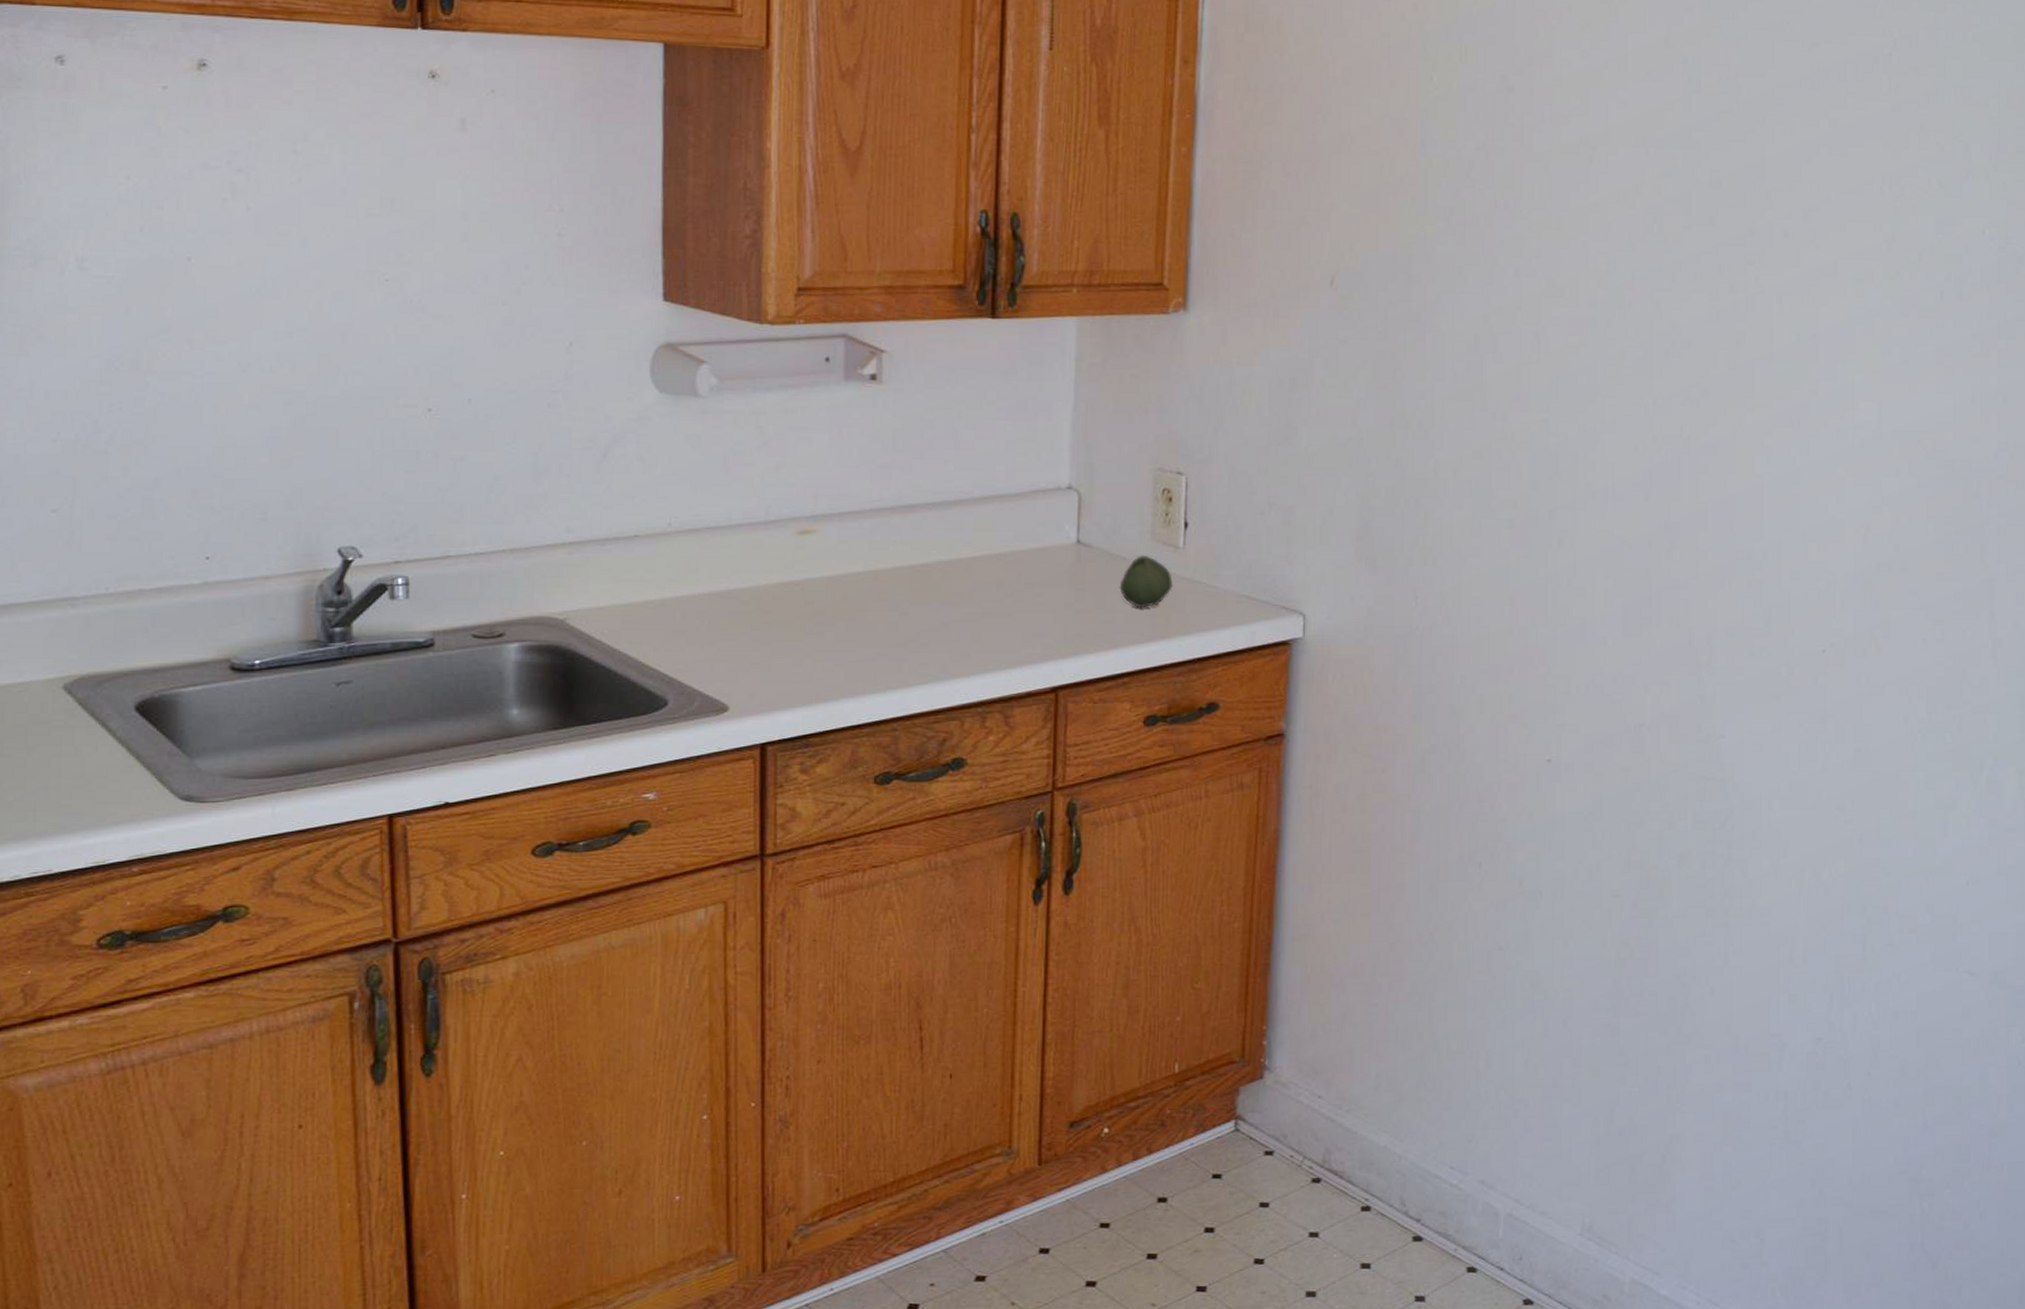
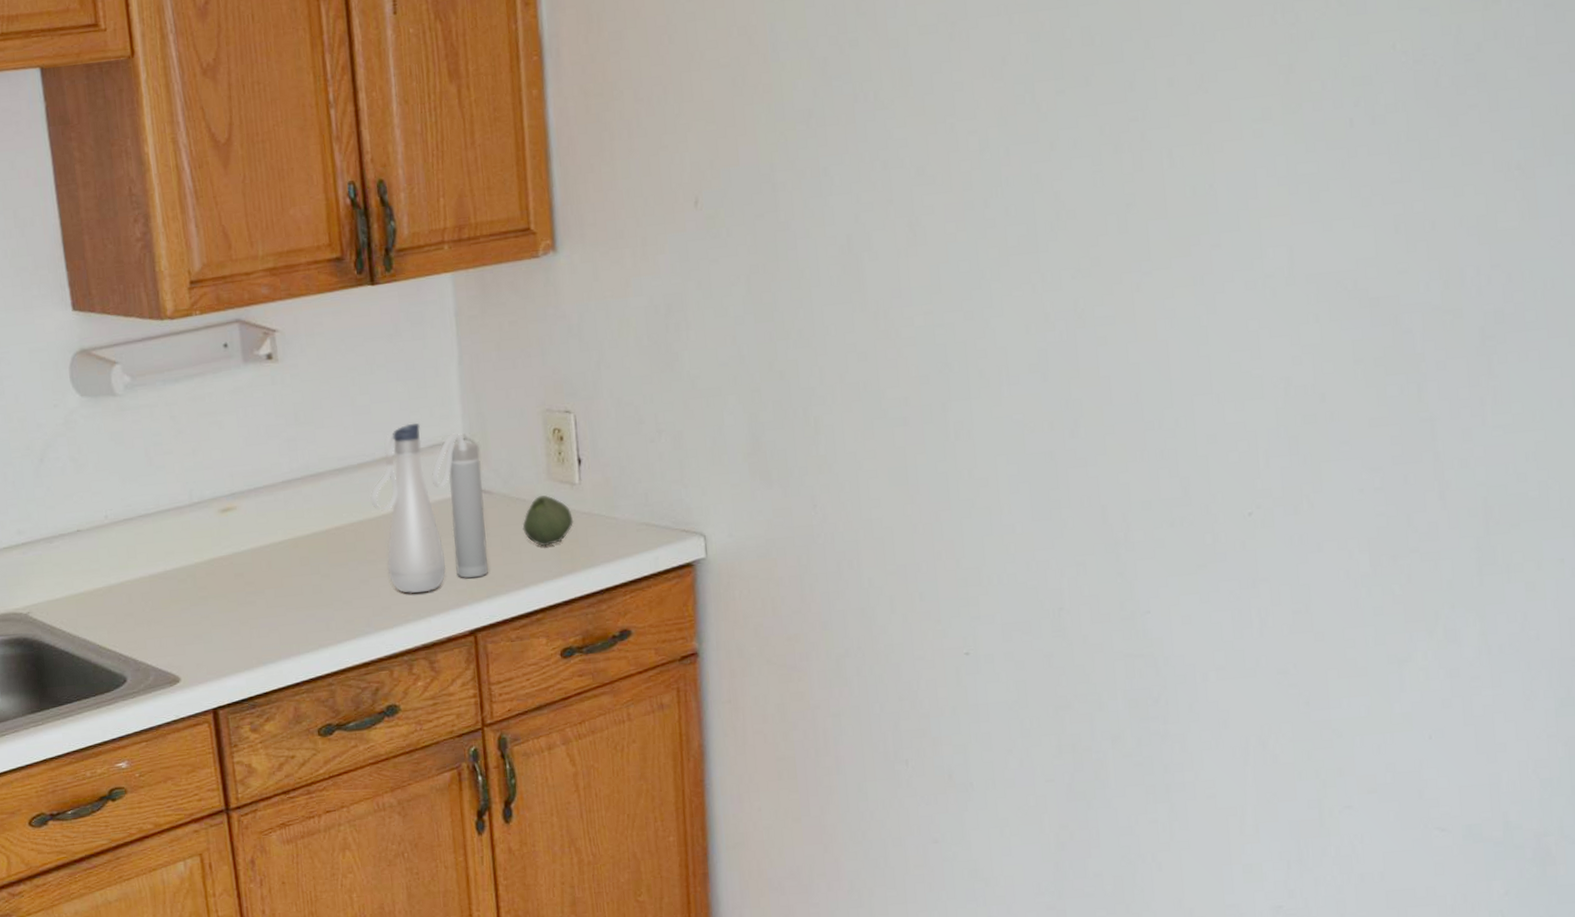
water bottle: none [963,465,1084,643] -> present [370,423,488,593]

